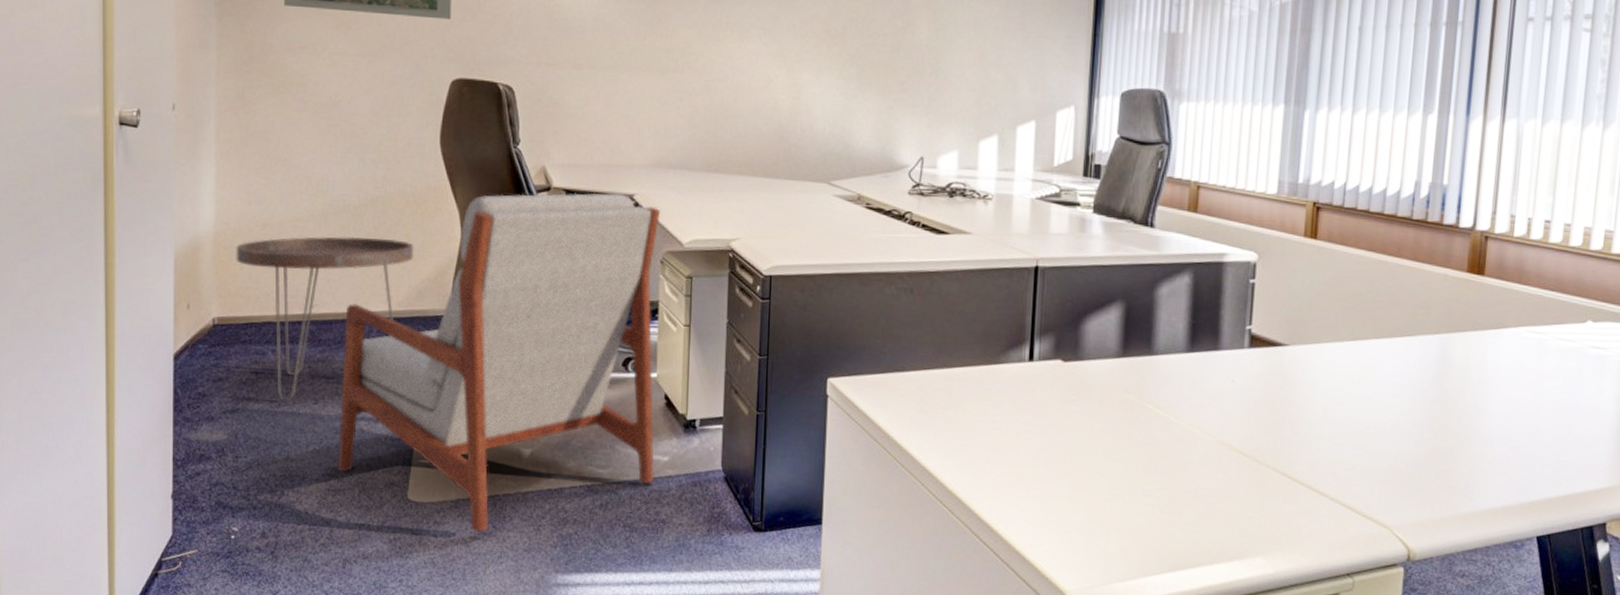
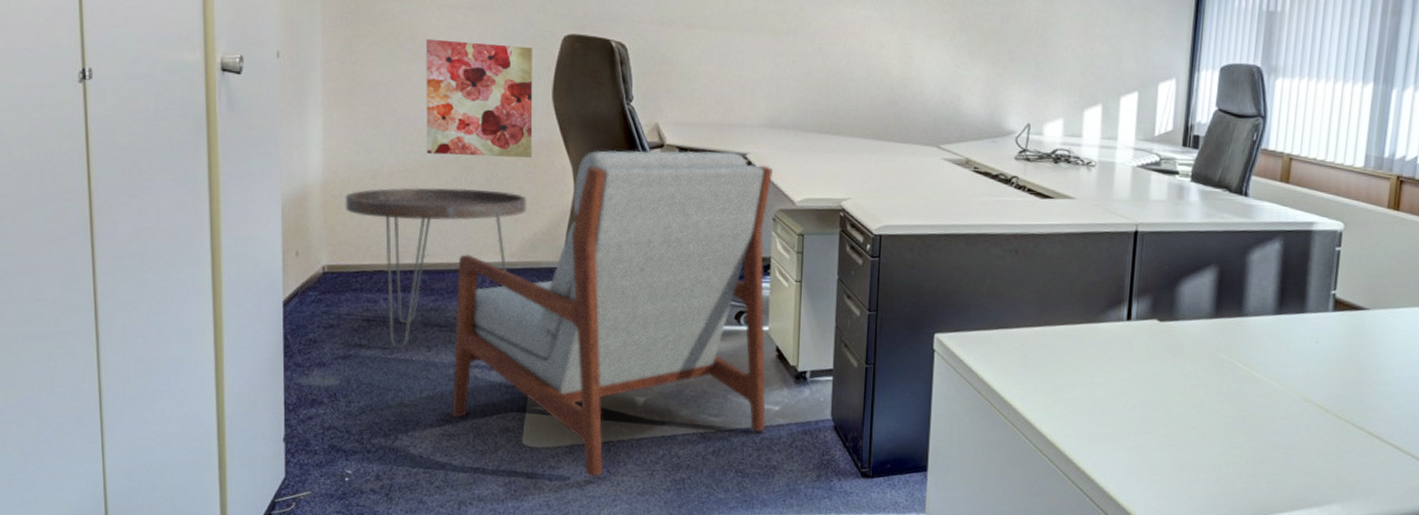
wall art: none [315,87,422,205] -> present [425,38,533,158]

